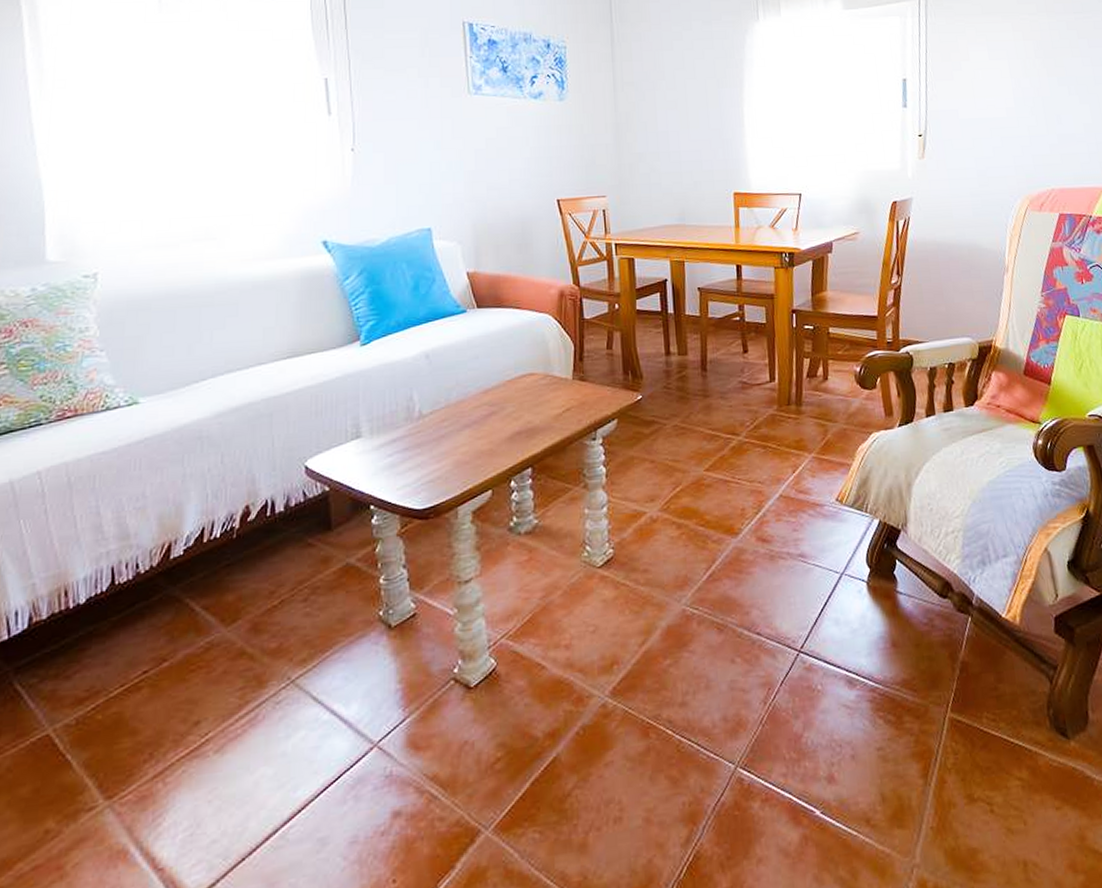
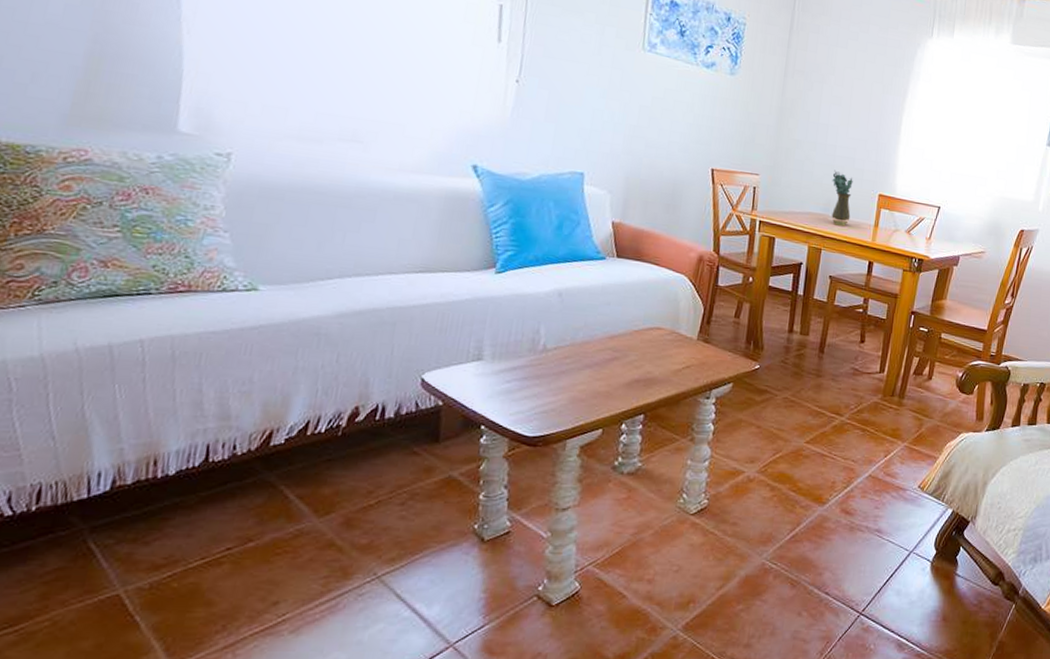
vase: none [681,176,709,235] -> present [831,170,853,228]

